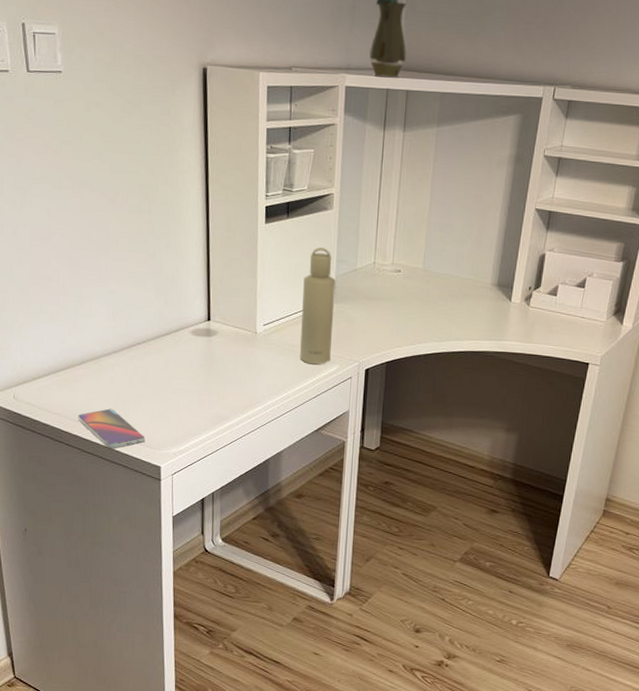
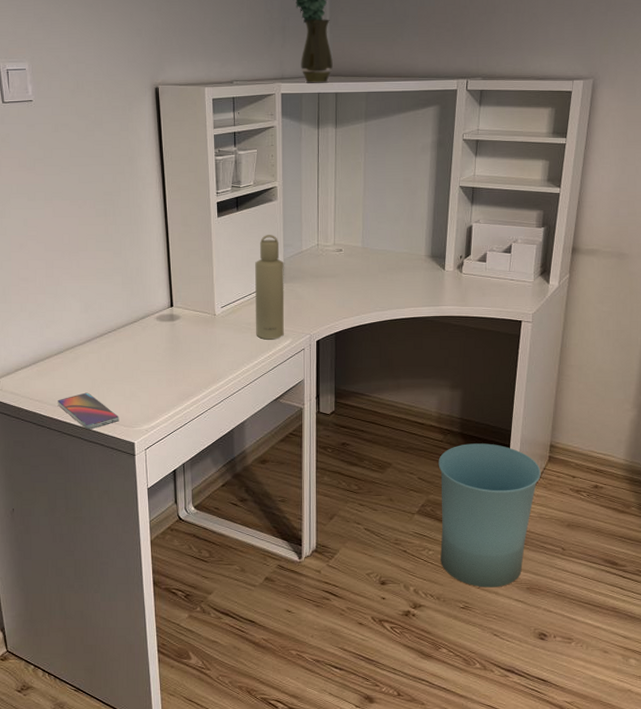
waste bin: none [480,491,594,643] -> present [438,443,541,588]

